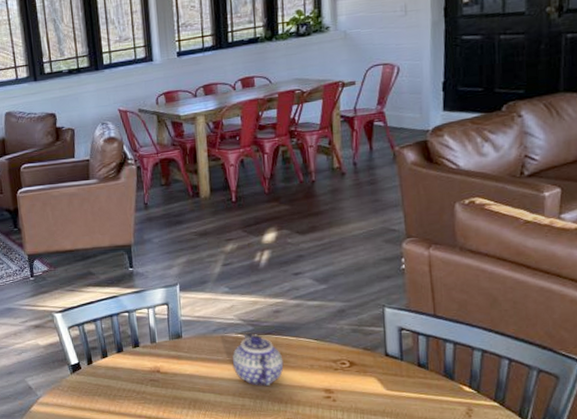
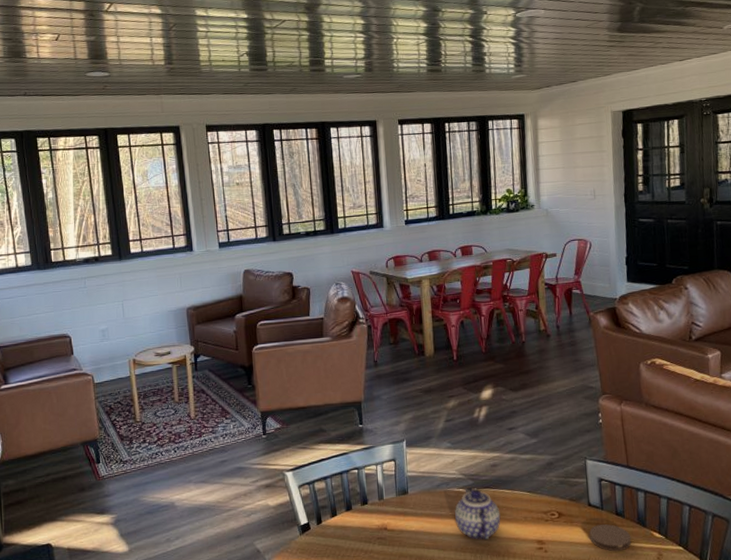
coaster: none [386,376,436,404] -> present [589,524,632,552]

